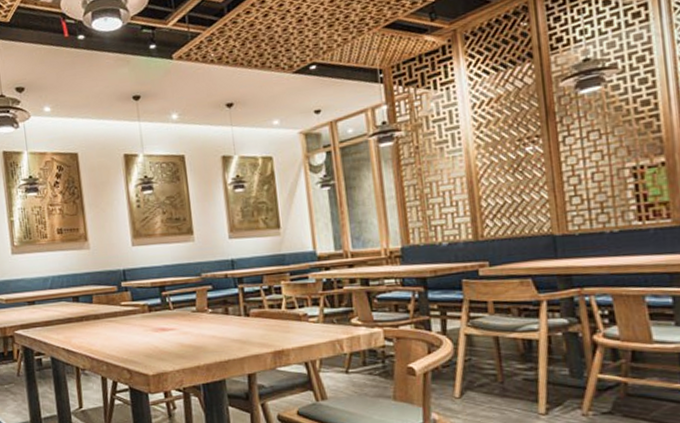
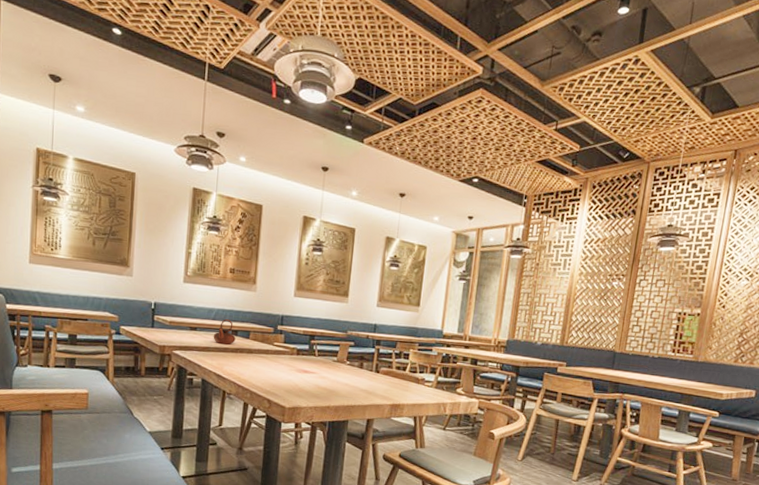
teapot: none [53,286,79,316] -> present [213,319,236,346]

